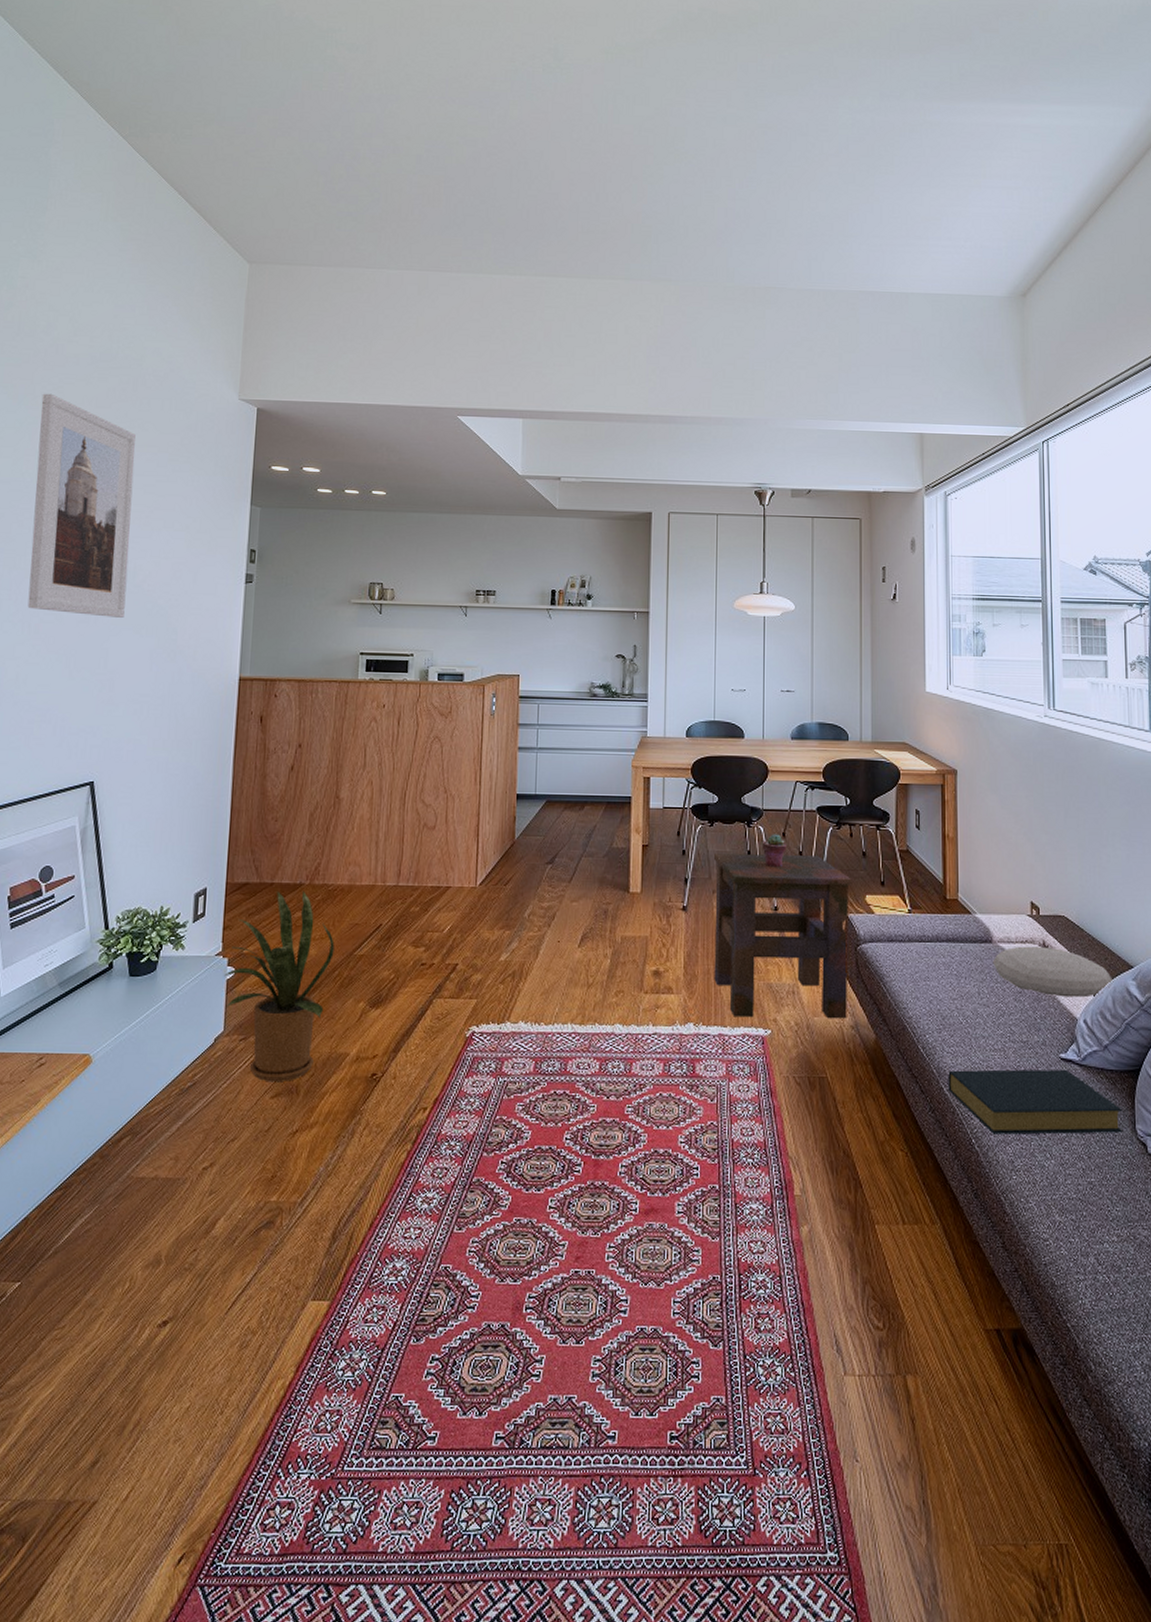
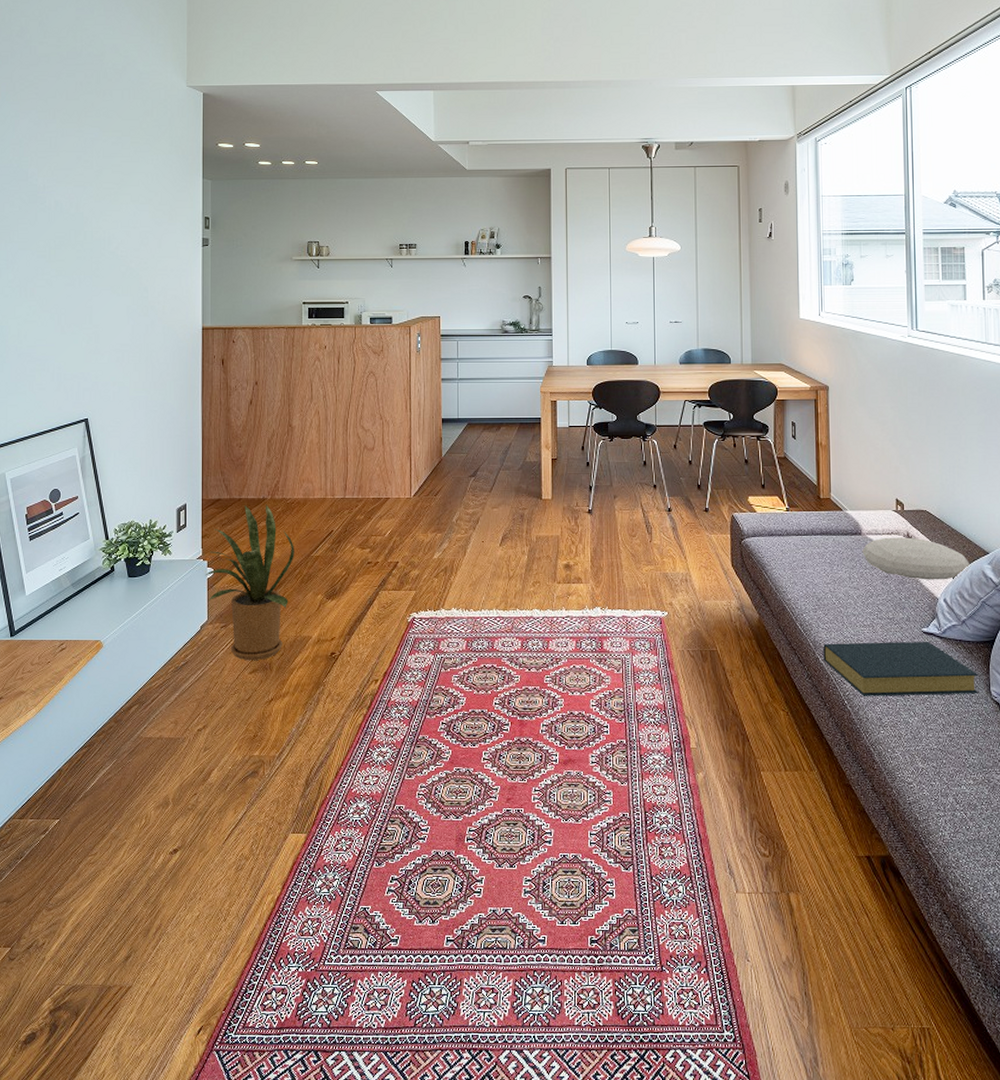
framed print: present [27,393,136,618] -> none [21,89,103,280]
side table: present [713,854,853,1019] -> none [613,464,737,602]
potted succulent: present [762,834,786,868] -> none [656,446,678,475]

